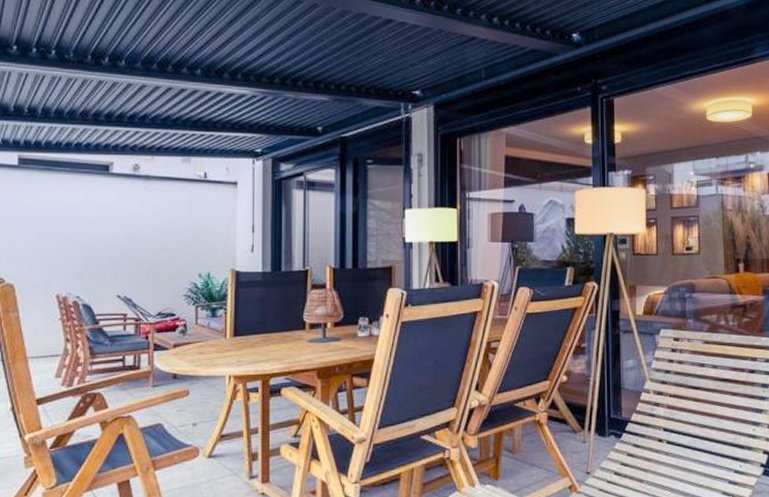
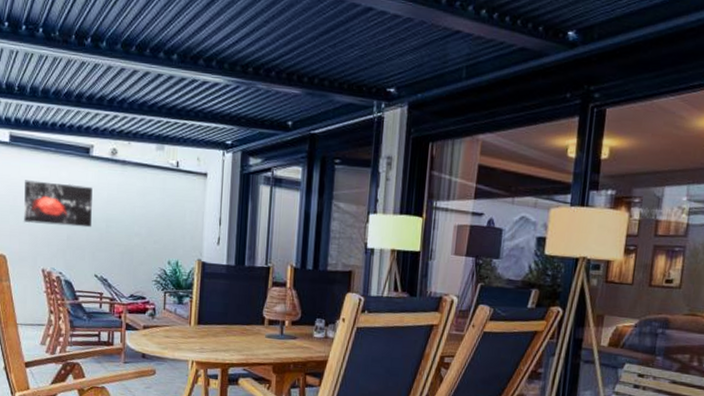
wall art: none [35,203,113,247] -> present [24,180,93,228]

